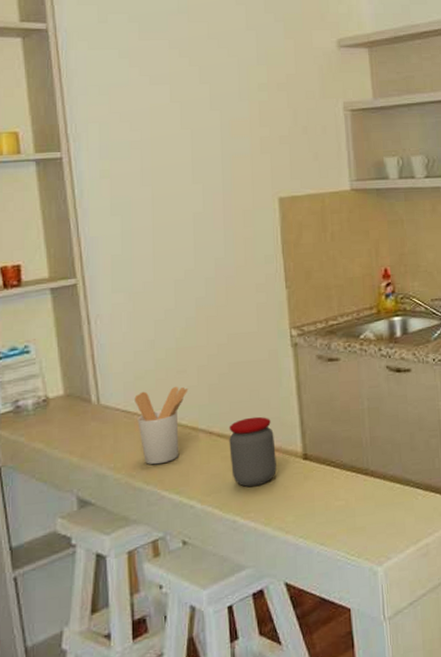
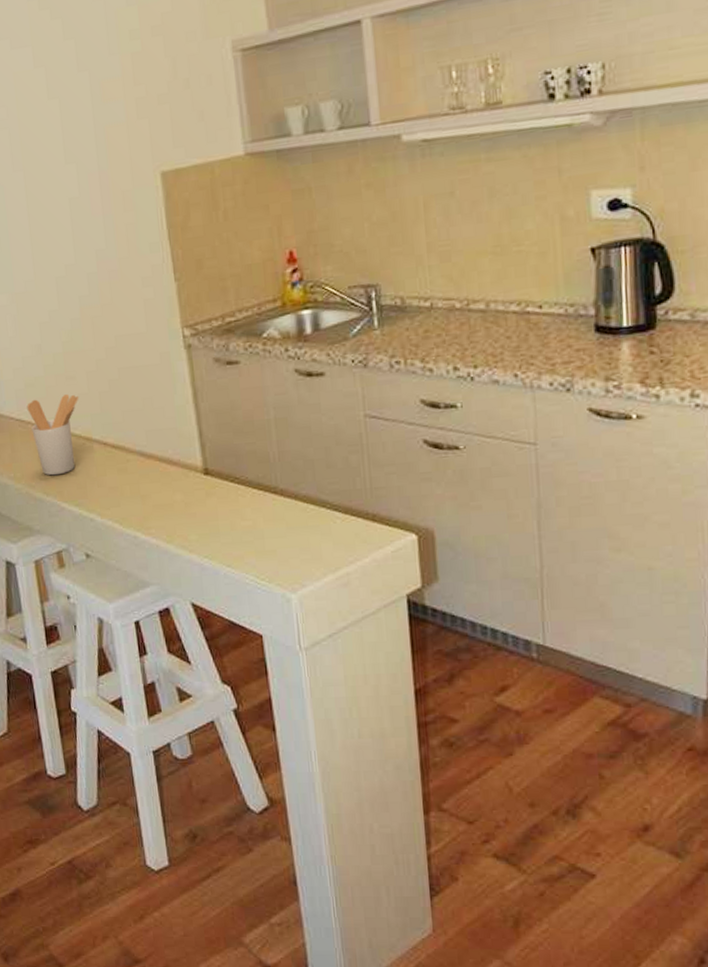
jar: present [229,416,277,487] -> none [123,427,176,502]

